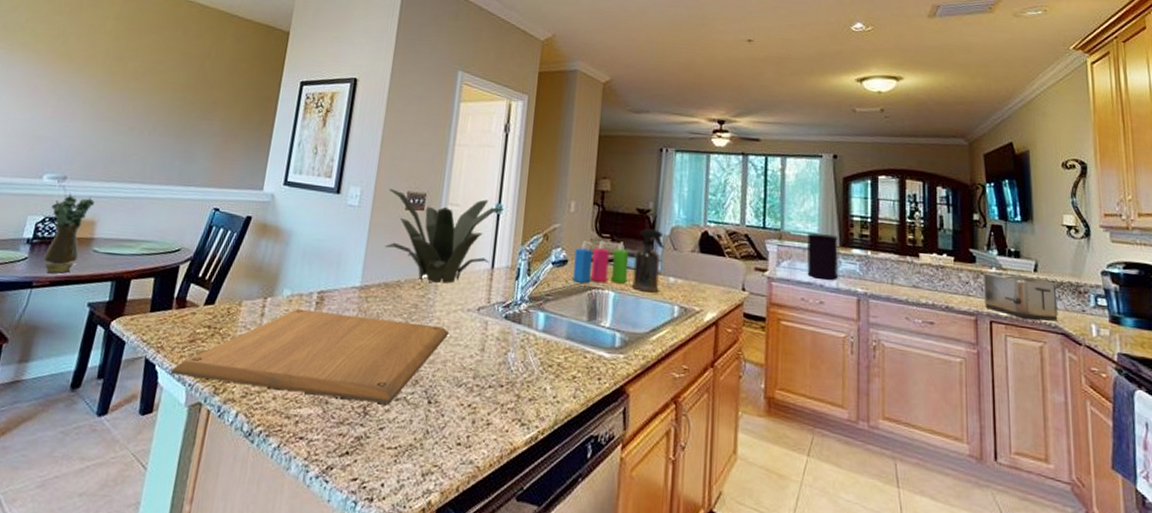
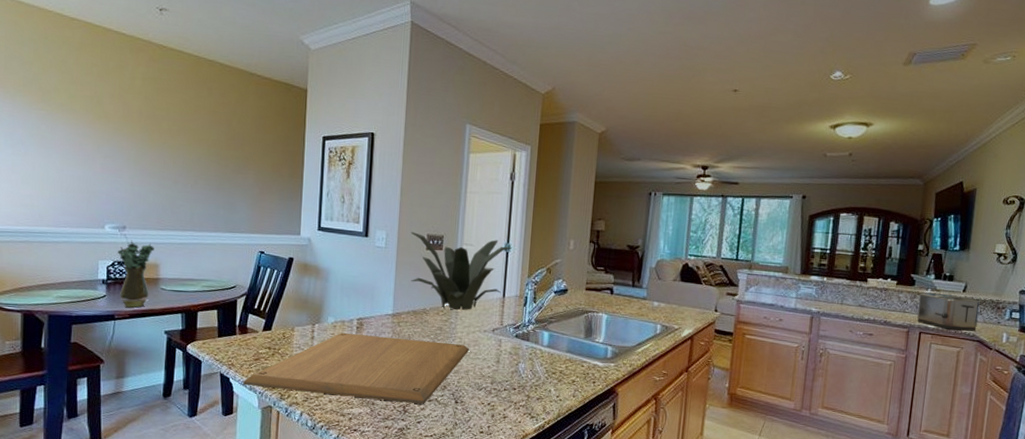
soap dispenser: present [572,240,629,285] -> none [572,273,620,309]
spray bottle: present [632,229,664,293] -> none [622,262,650,315]
canister: present [806,233,839,281] -> none [771,263,800,303]

